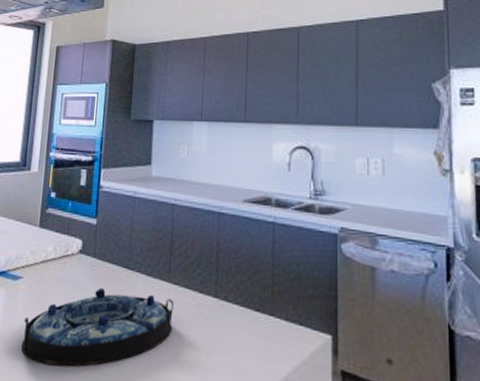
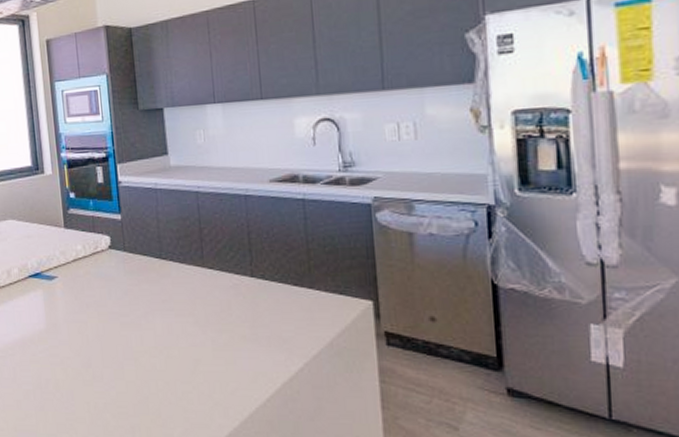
serving tray: present [21,288,174,367] -> none [67,279,213,353]

